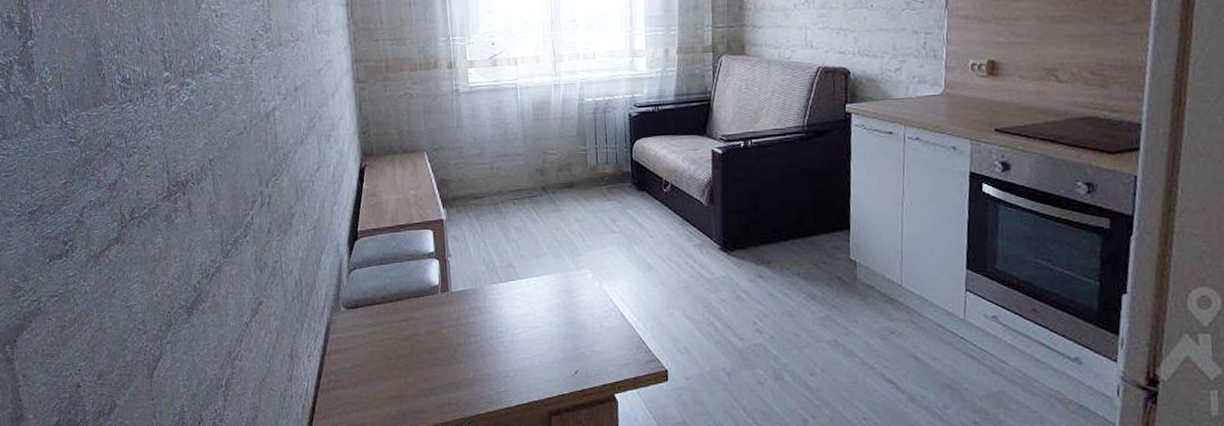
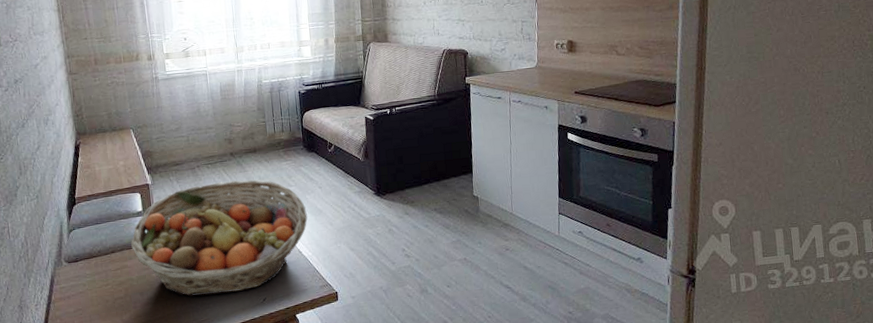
fruit basket: none [419,221,634,362] -> present [131,179,308,297]

